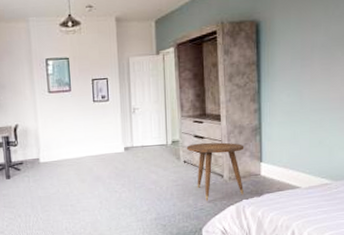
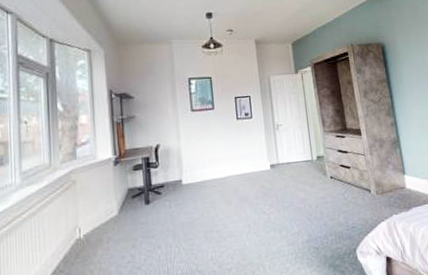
side table: present [187,142,244,201] -> none [332,156,393,219]

